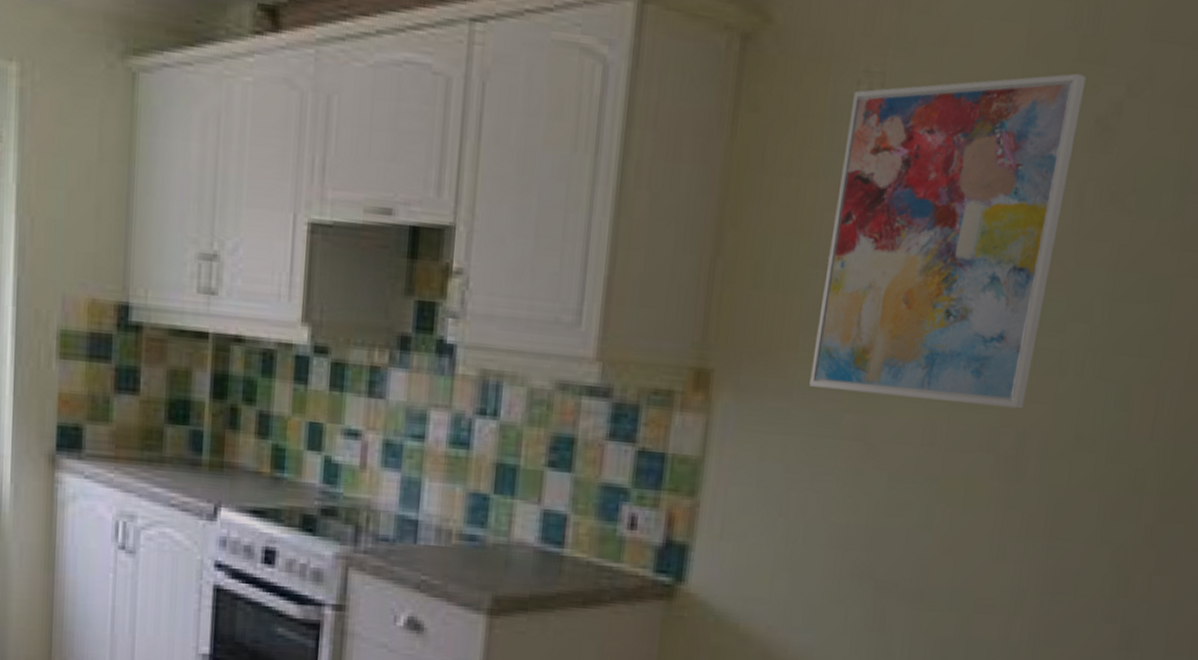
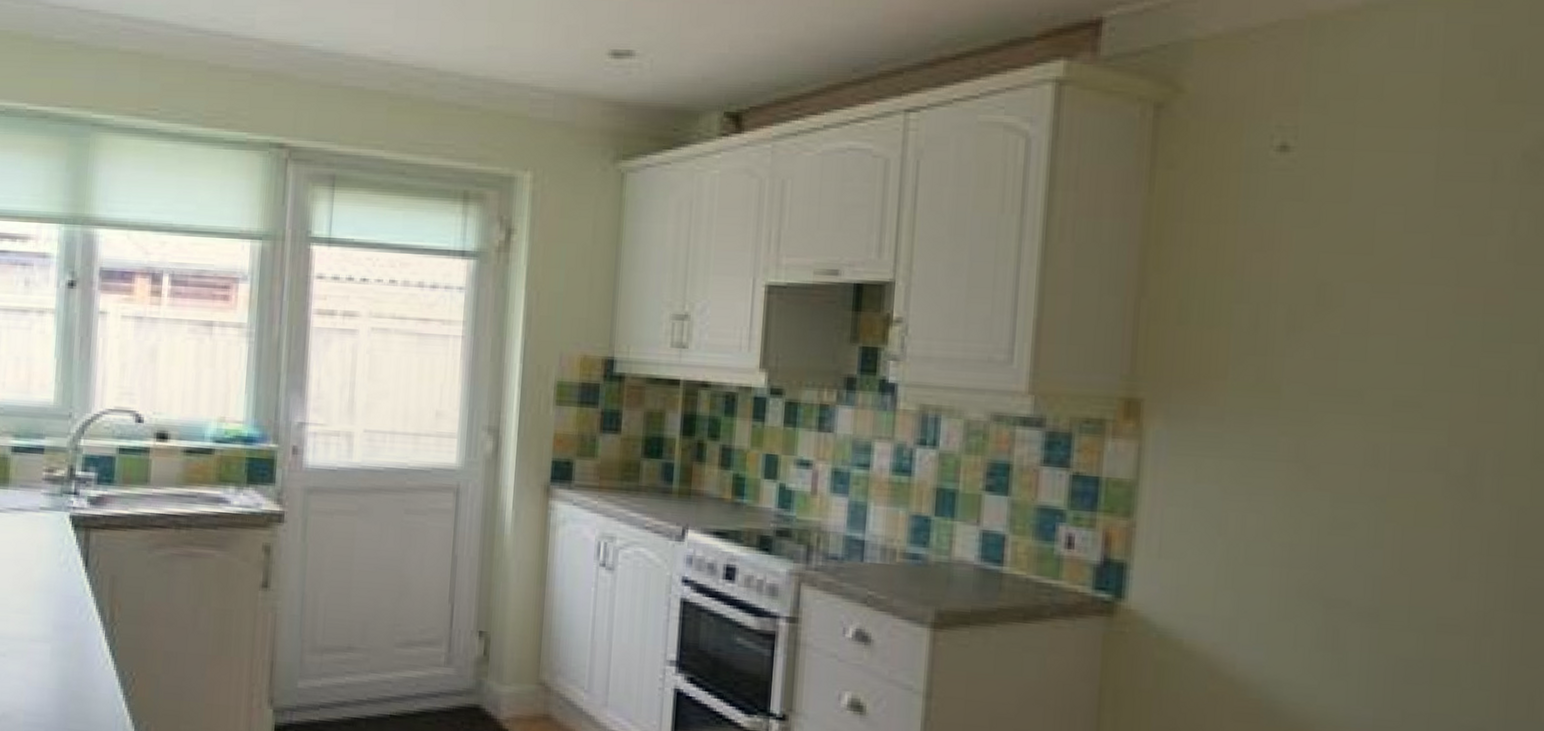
wall art: present [809,73,1087,409] -> none [1241,113,1508,429]

